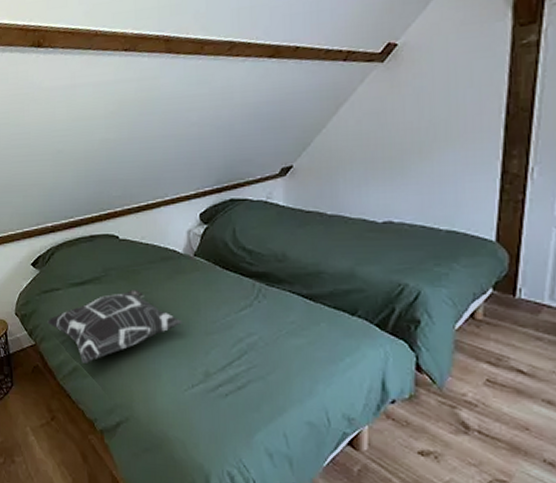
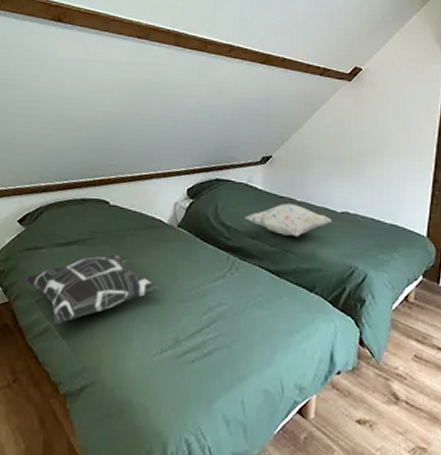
decorative pillow: none [268,219,372,256] -> present [245,204,332,238]

